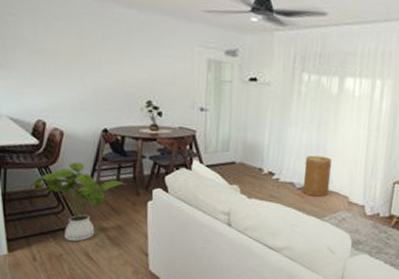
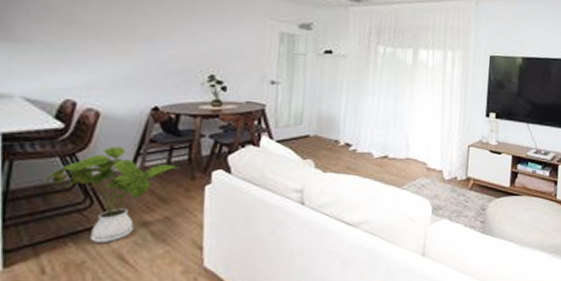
basket: present [302,155,332,197] -> none [381,124,410,165]

